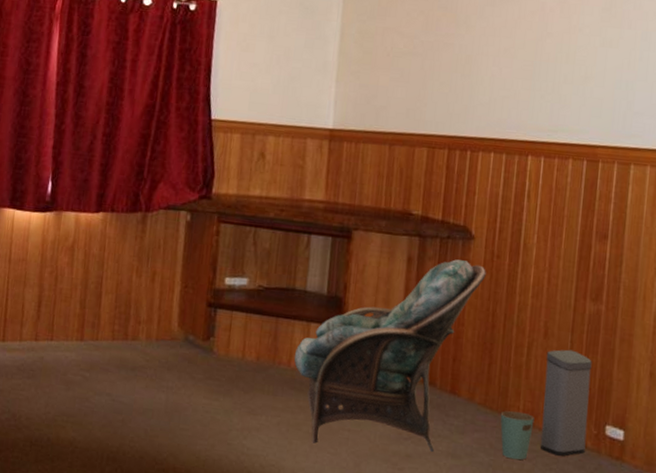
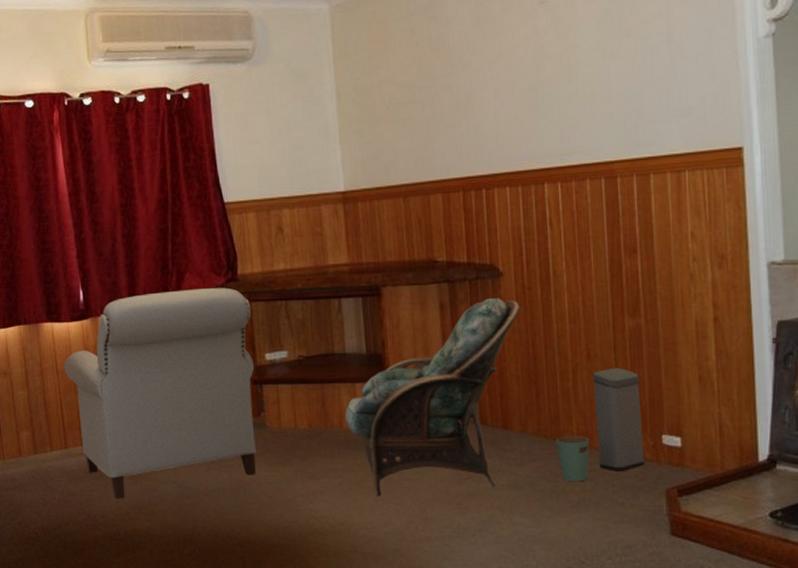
chair: none [17,196,220,404] -> present [63,287,256,500]

